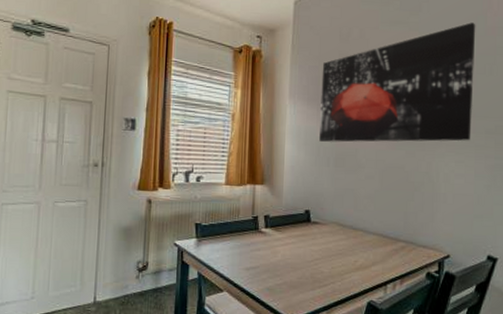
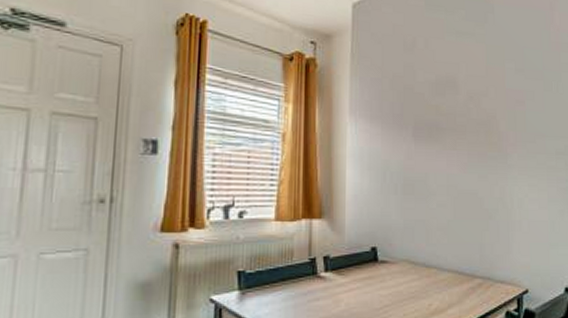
wall art: present [319,22,476,142] -> none [385,37,542,166]

